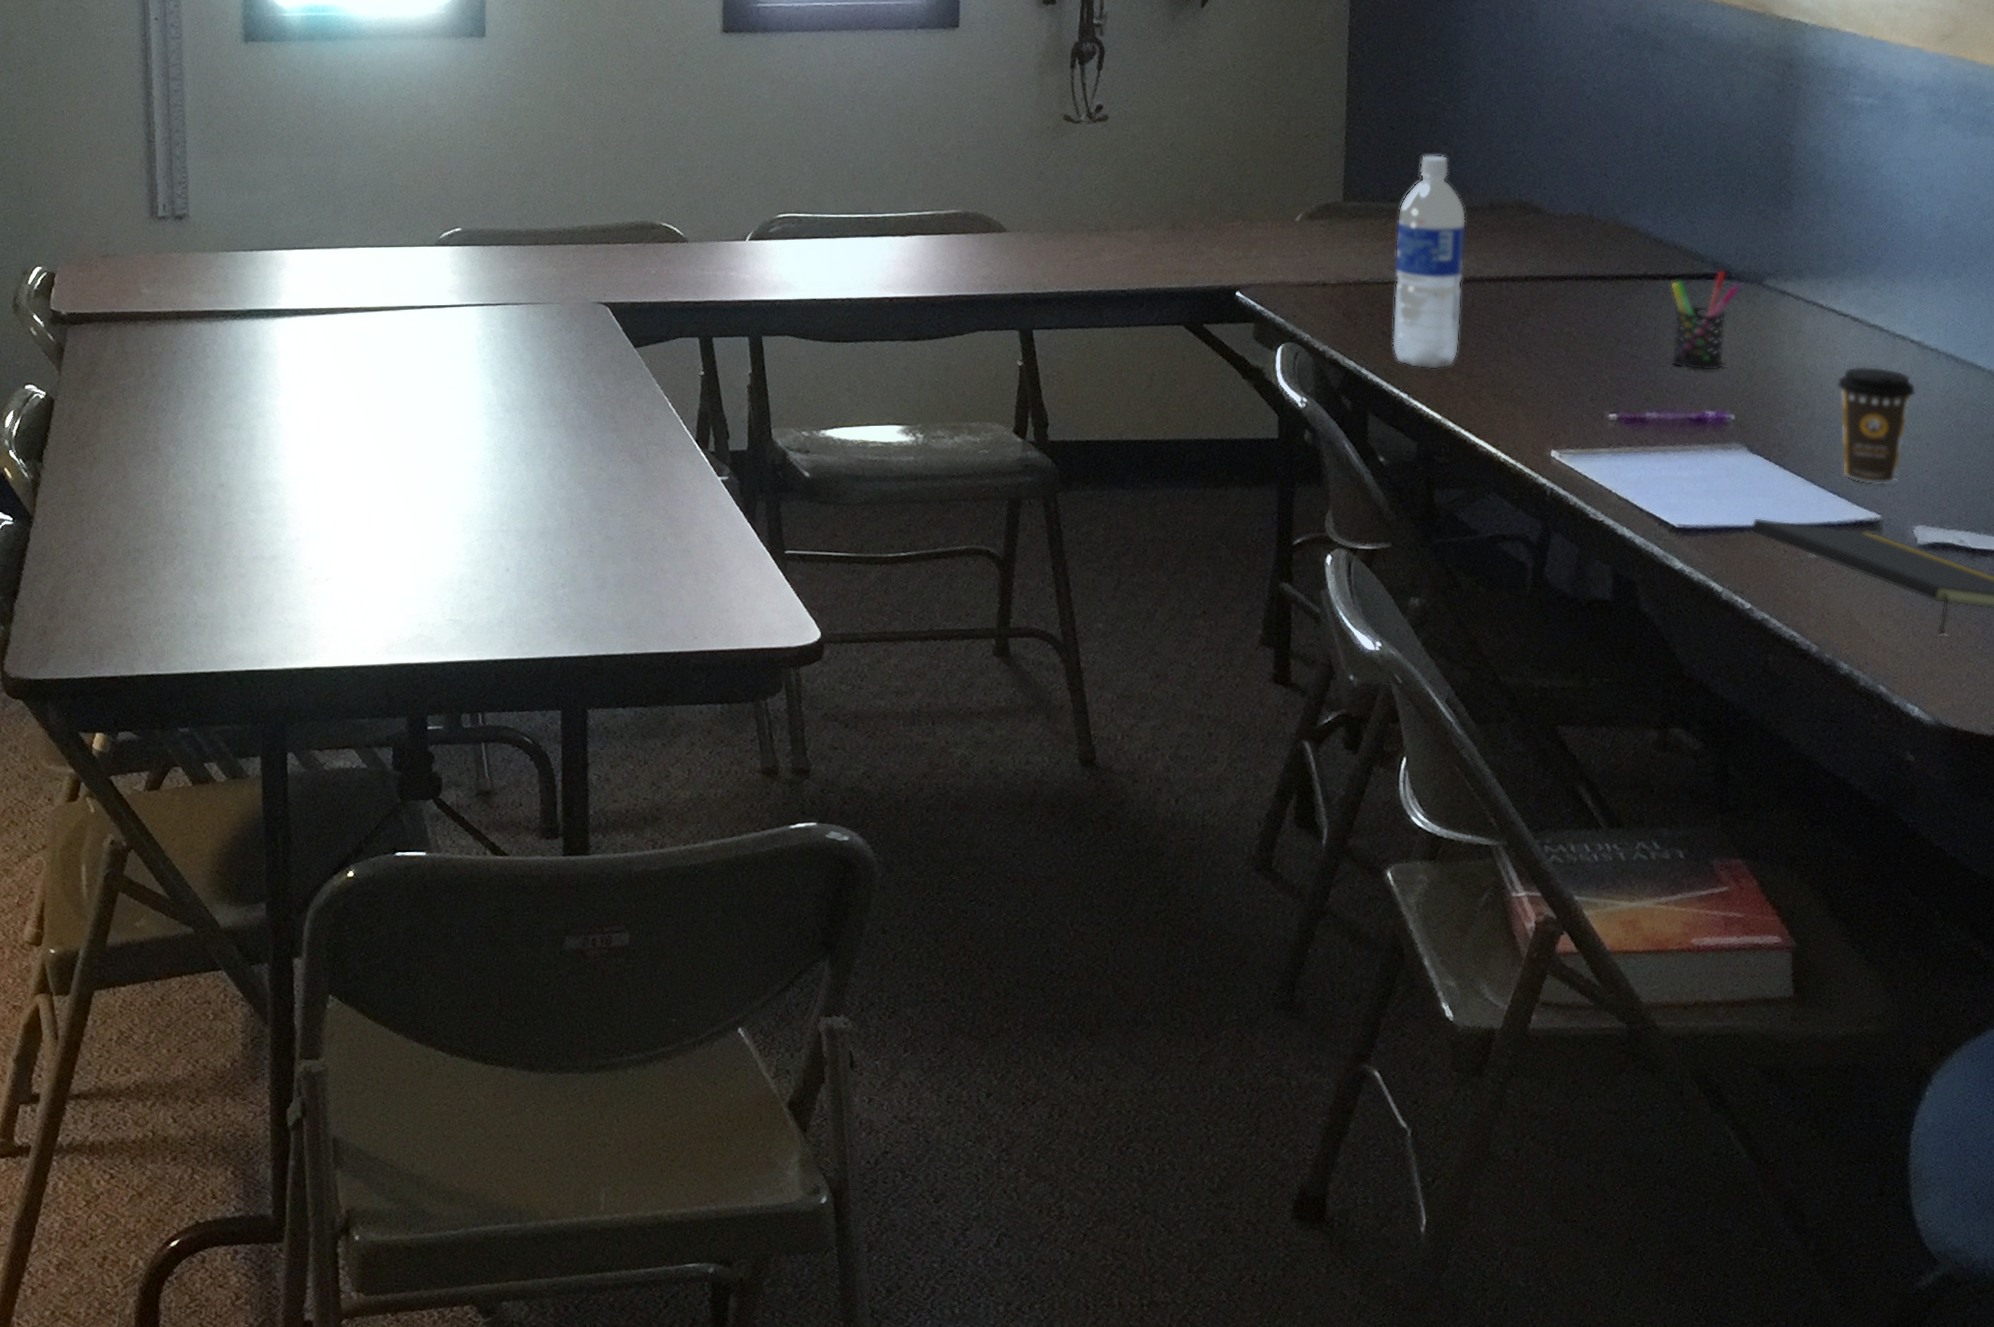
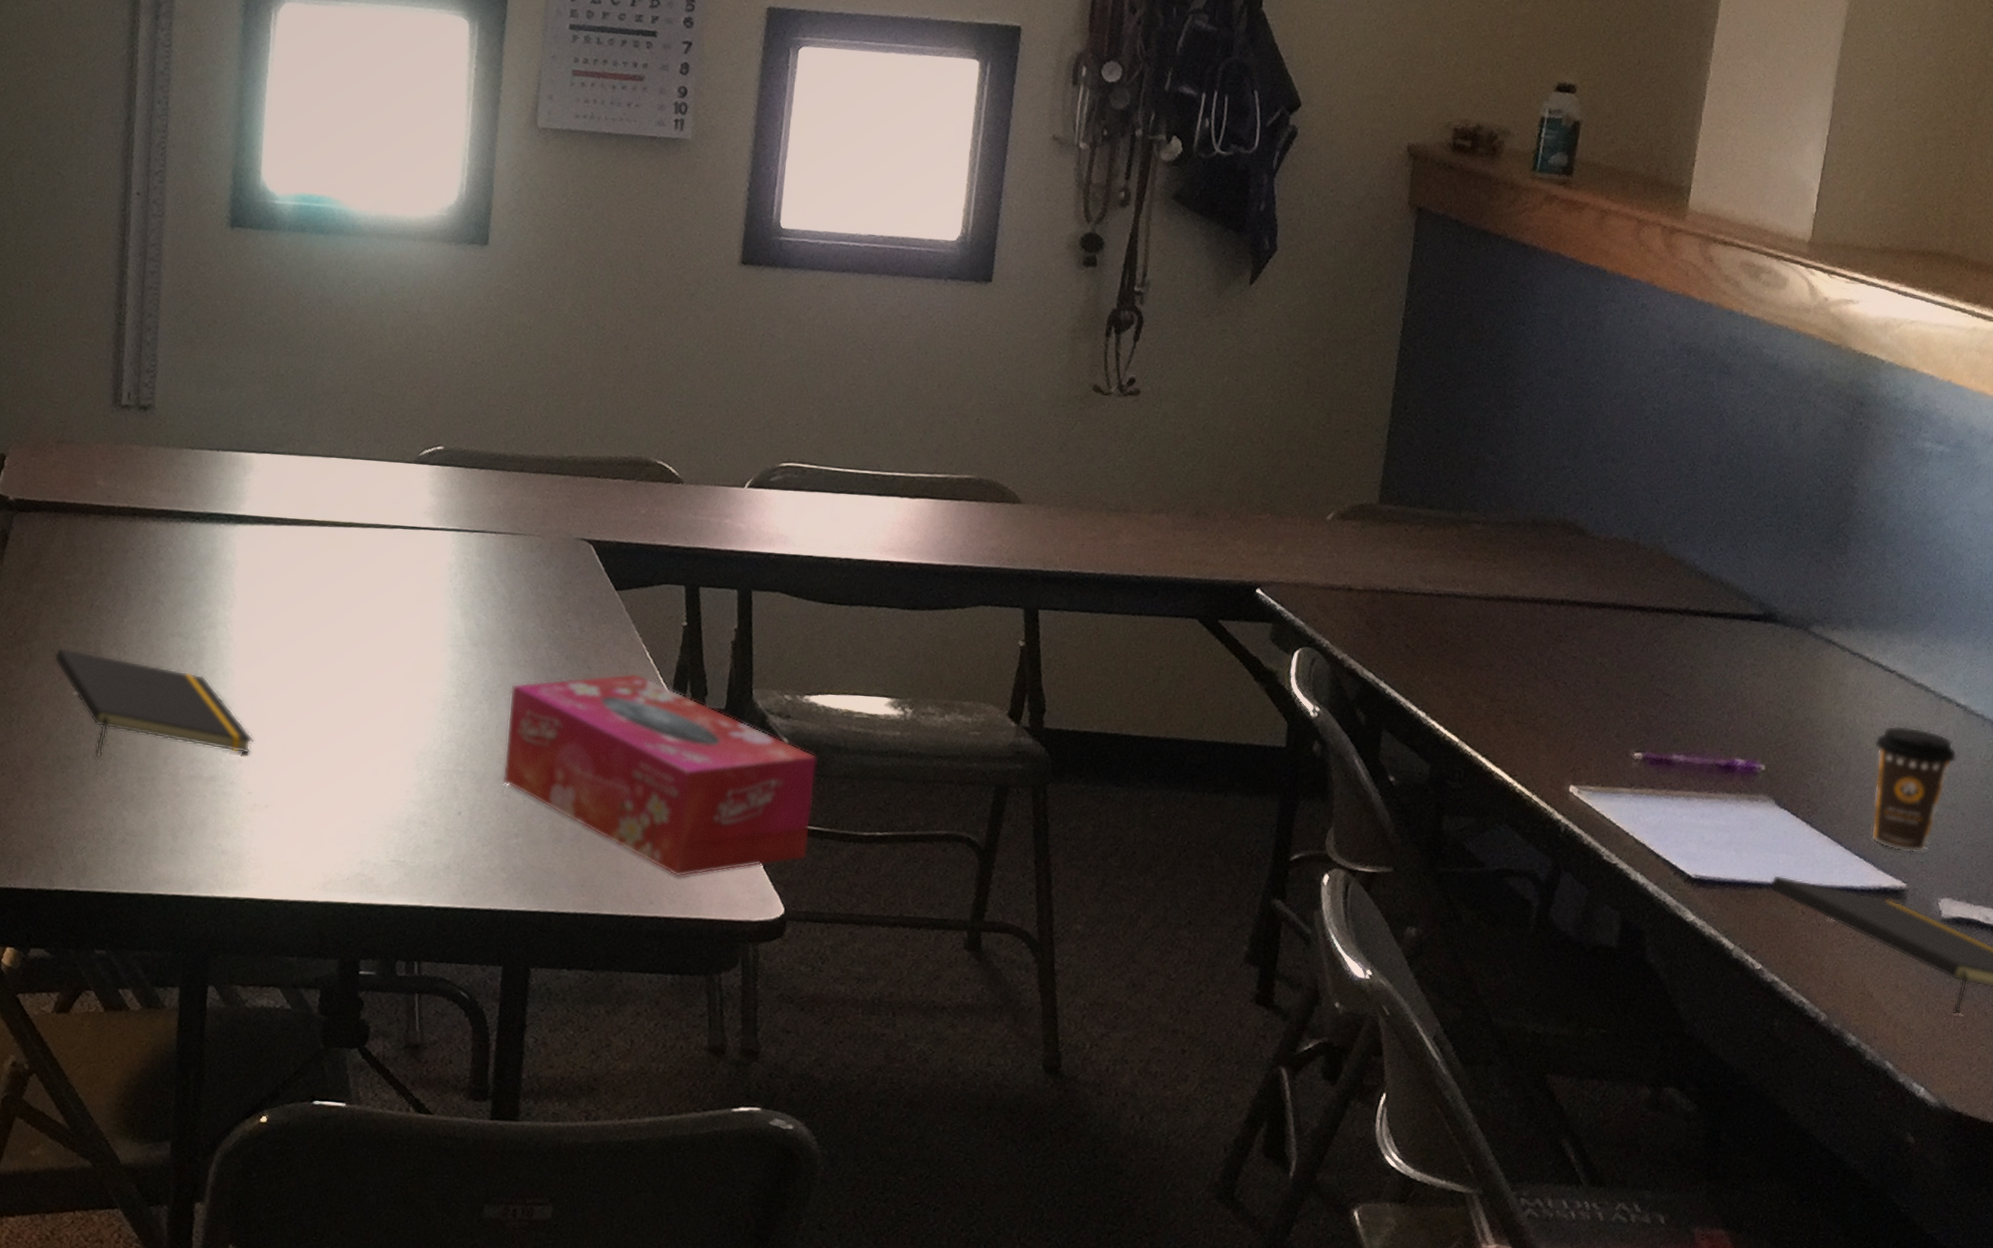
notepad: none [117,447,310,547] -> present [54,647,254,757]
tissue box: none [544,424,839,612] -> present [502,673,818,877]
water bottle: present [1392,154,1467,370] -> none [1415,462,1506,690]
pen holder: present [1670,270,1743,371] -> none [1704,612,1788,717]

